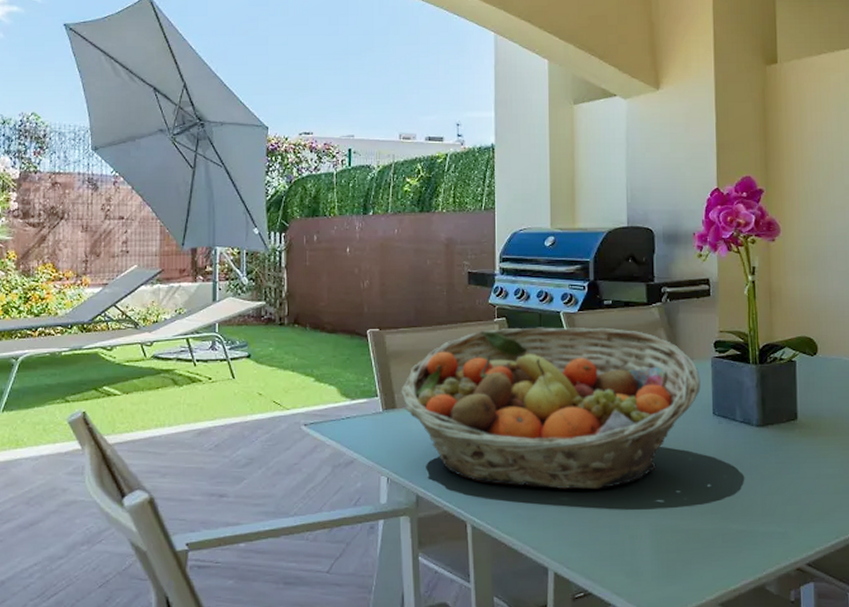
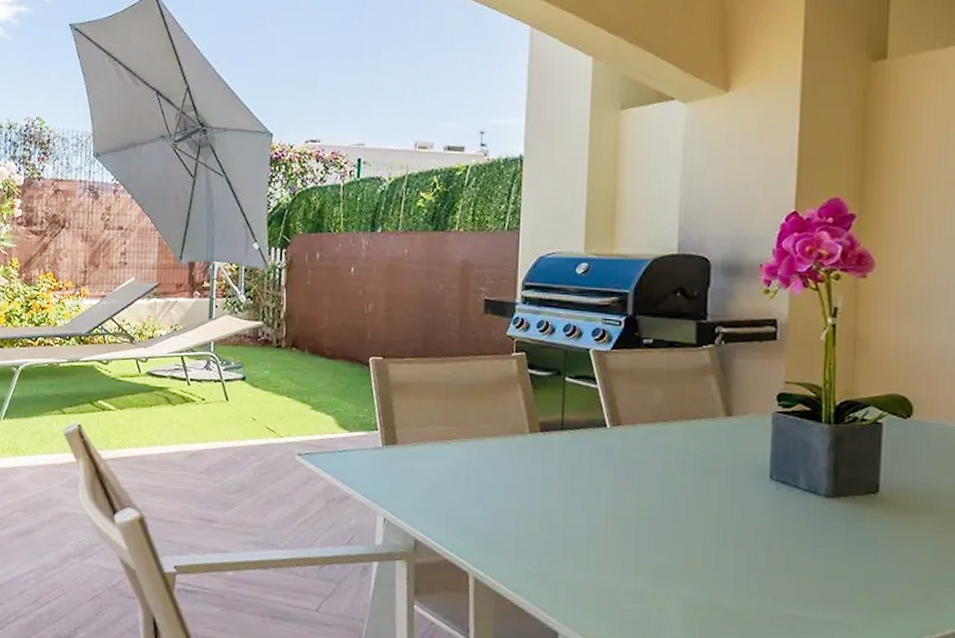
fruit basket: present [401,327,701,490] -> none [403,364,757,552]

